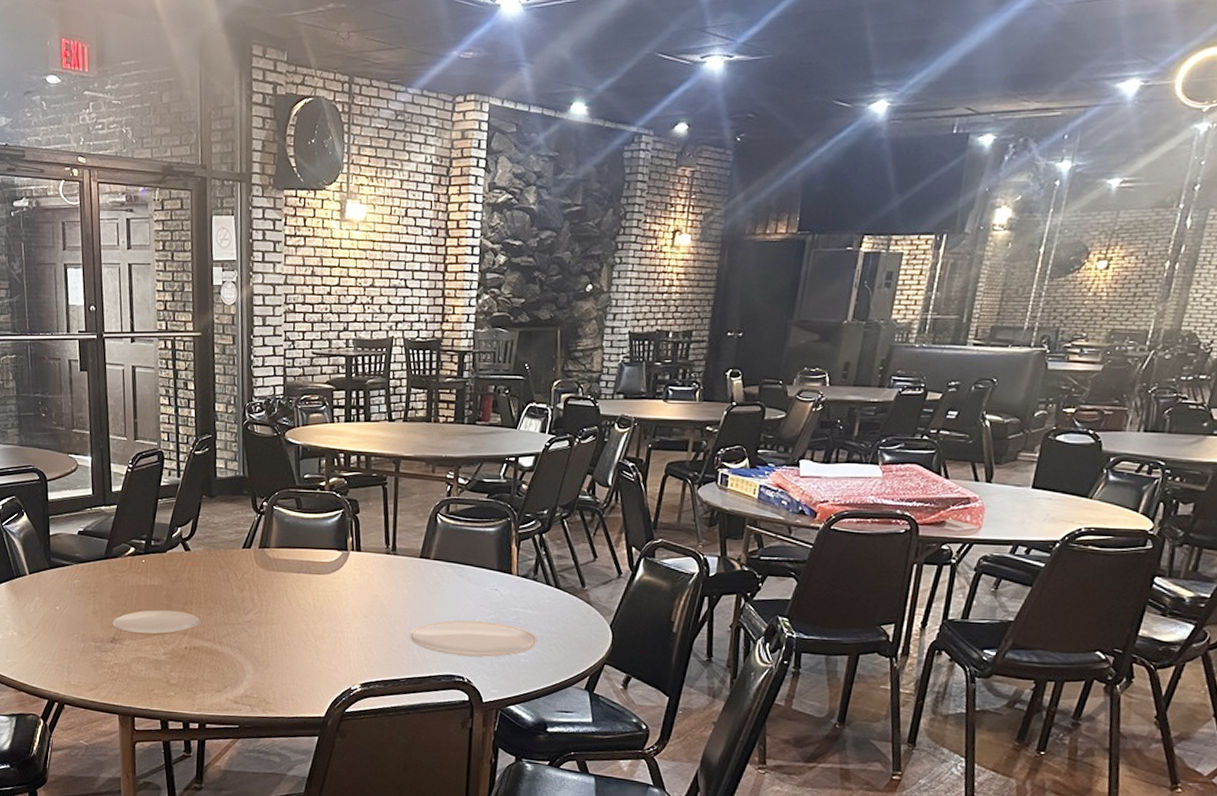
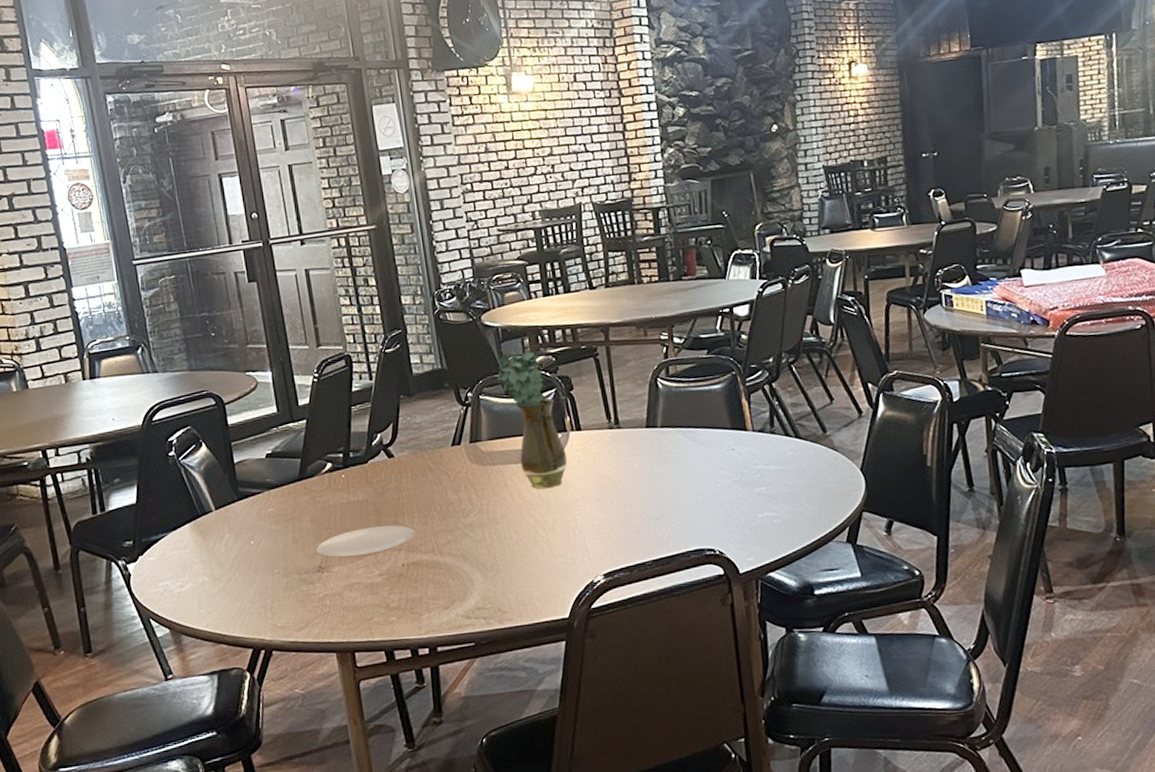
vase: none [292,465,345,599] -> present [497,347,568,489]
plate: present [409,620,538,657] -> none [648,484,787,528]

